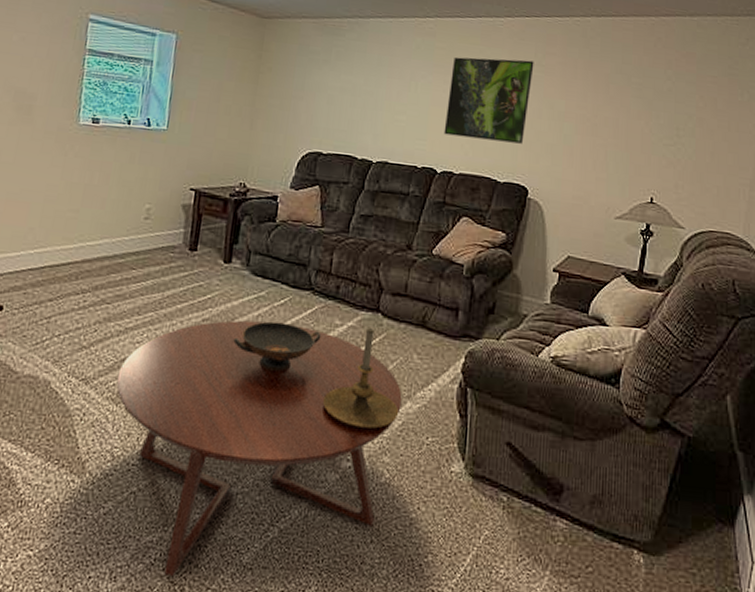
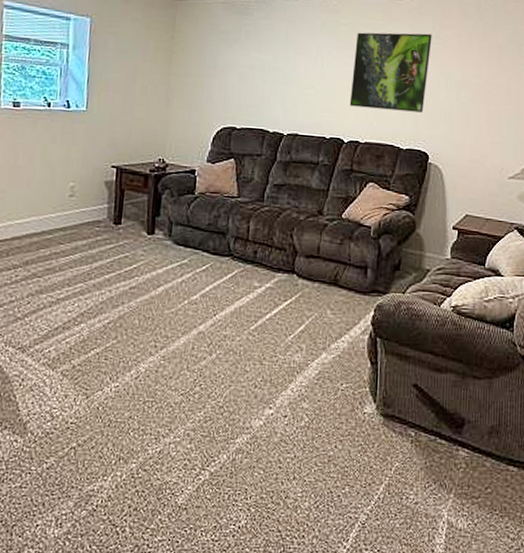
coffee table: present [116,320,402,578] -> none [51,286,318,521]
decorative bowl: present [233,321,322,371] -> none [160,286,242,332]
candle holder: present [322,328,398,429] -> none [245,288,315,380]

